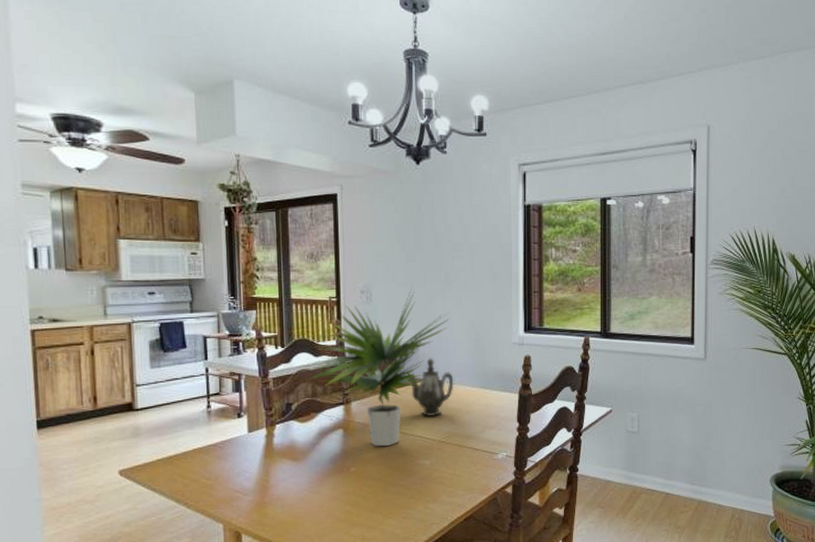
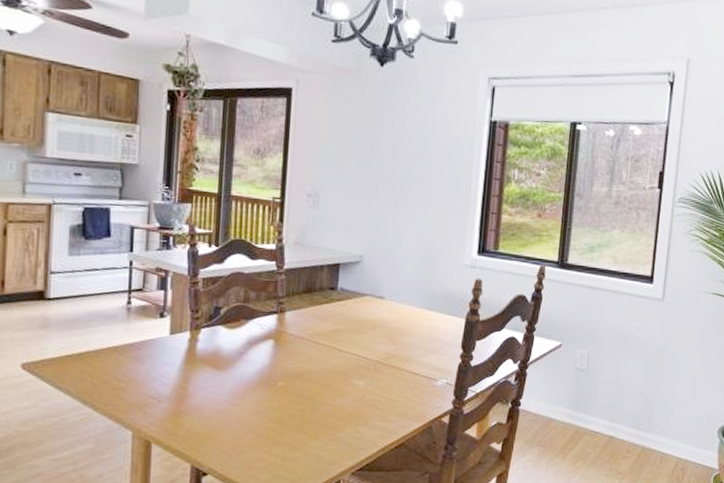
plant: present [297,285,448,446] -> none [229,194,398,362]
teapot: present [407,357,454,417] -> none [349,271,399,336]

